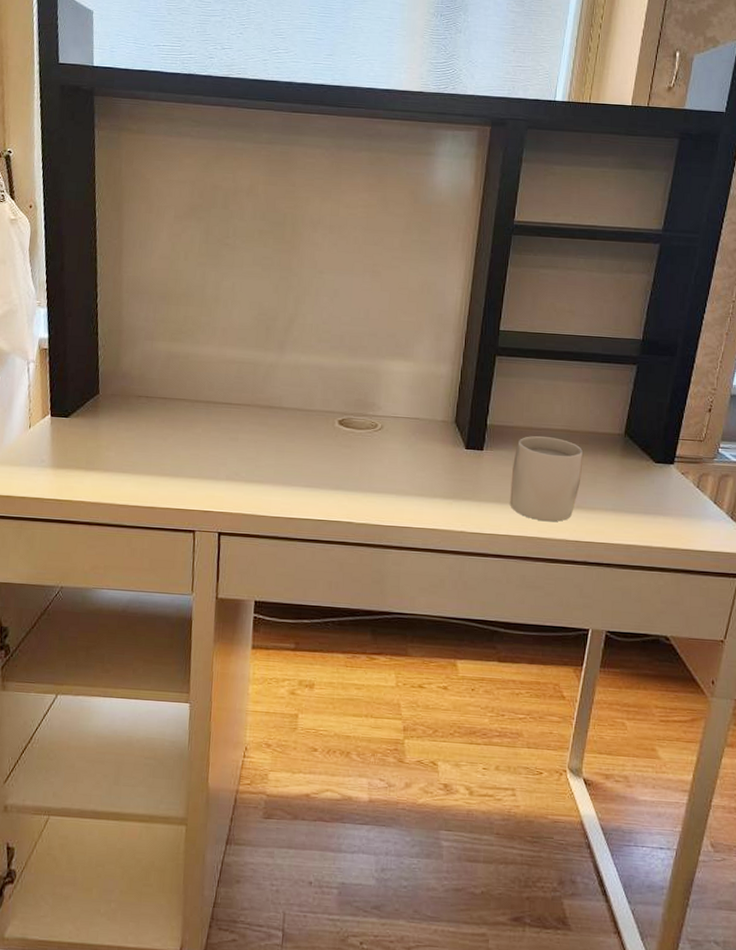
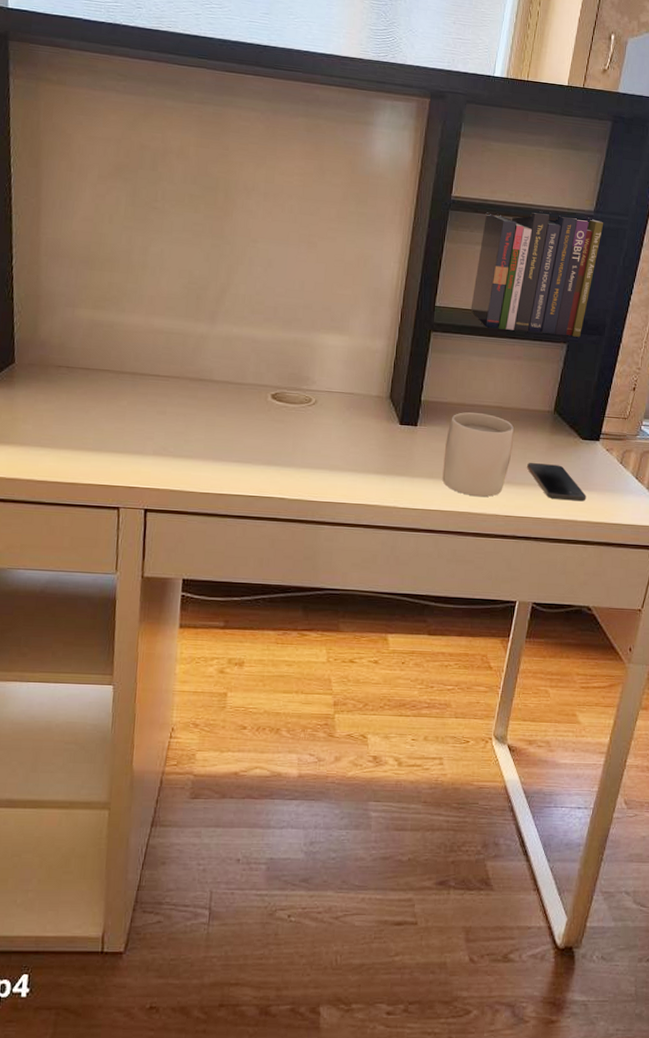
books: none [535,232,673,358] -> present [470,211,604,337]
smartphone: none [598,487,662,527] -> present [527,463,587,502]

